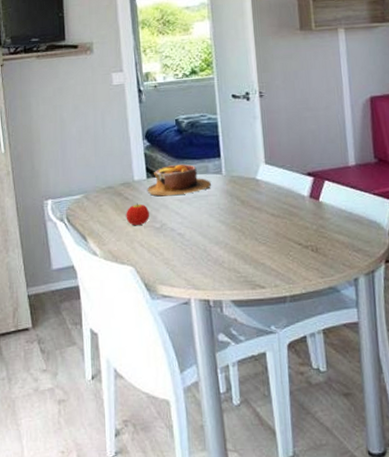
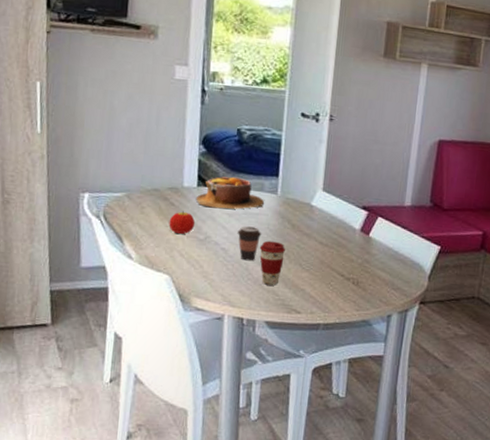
coffee cup: none [190,208,214,243] -> present [237,226,262,261]
coffee cup: none [213,219,240,264] -> present [259,241,286,286]

